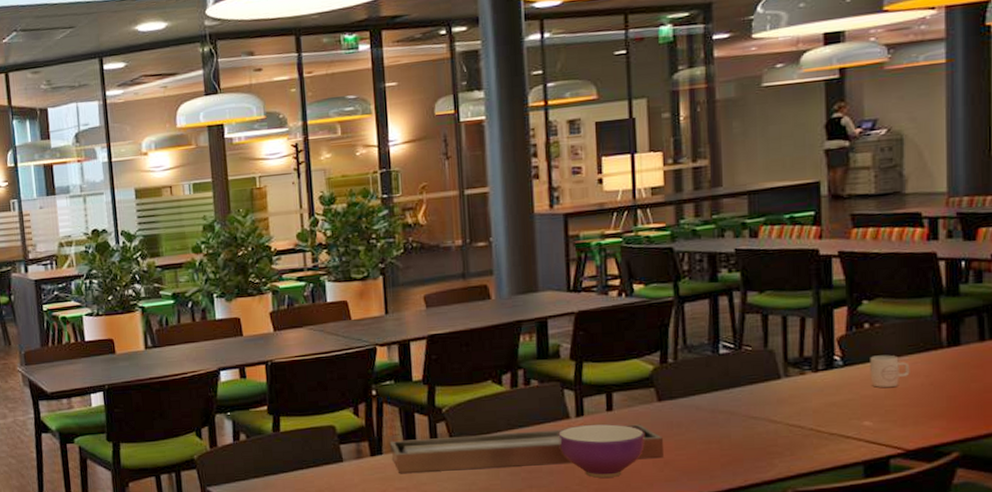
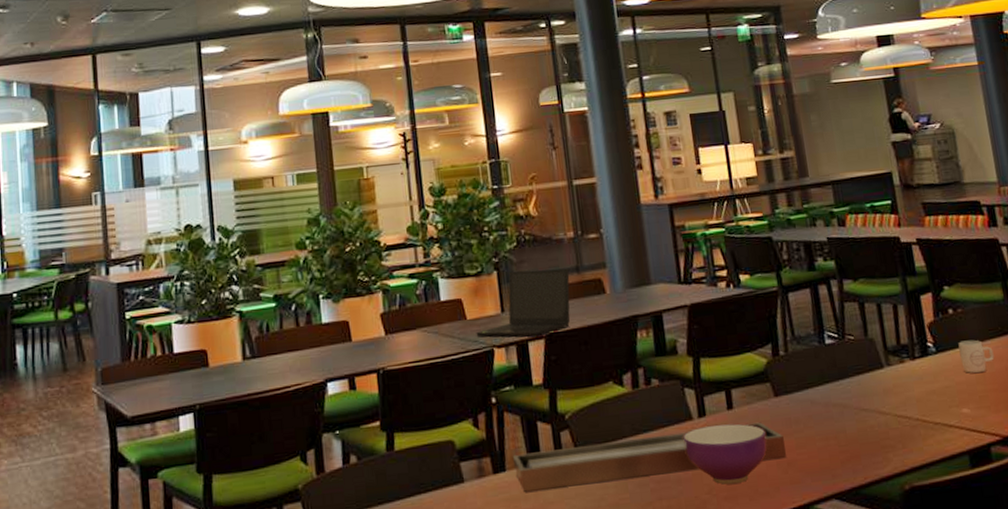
laptop: none [360,275,455,338] -> present [476,268,570,337]

